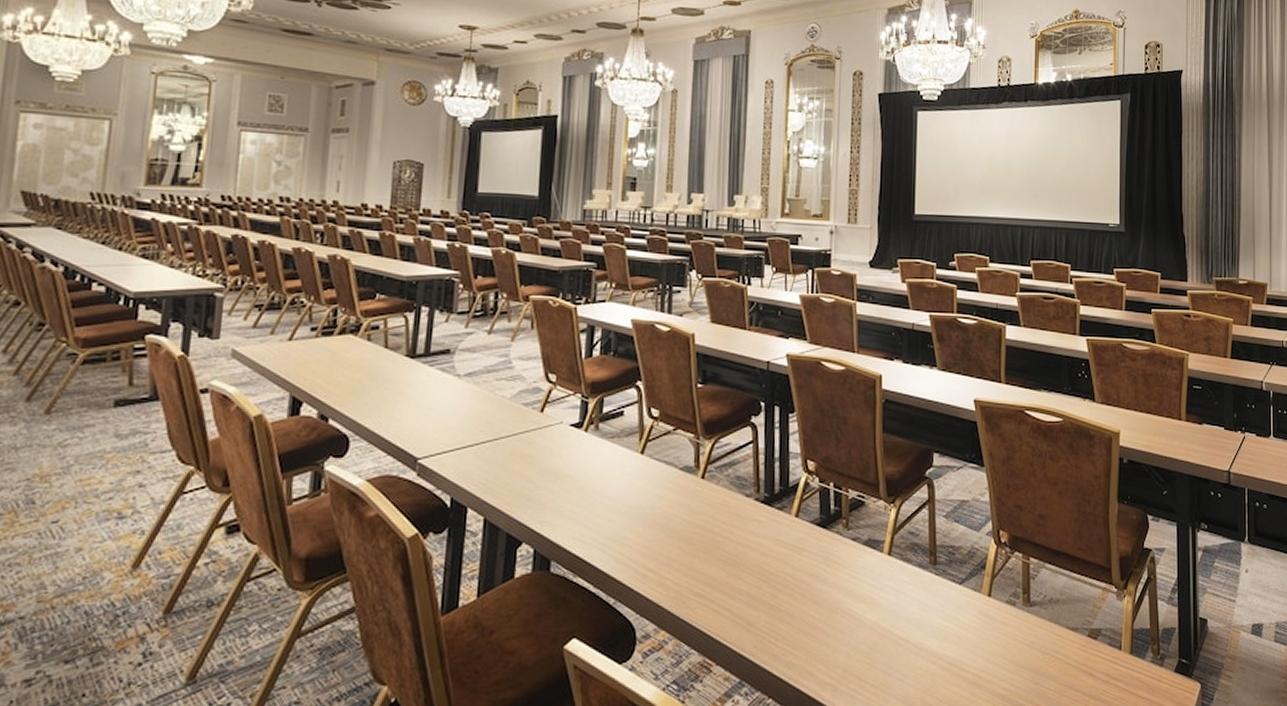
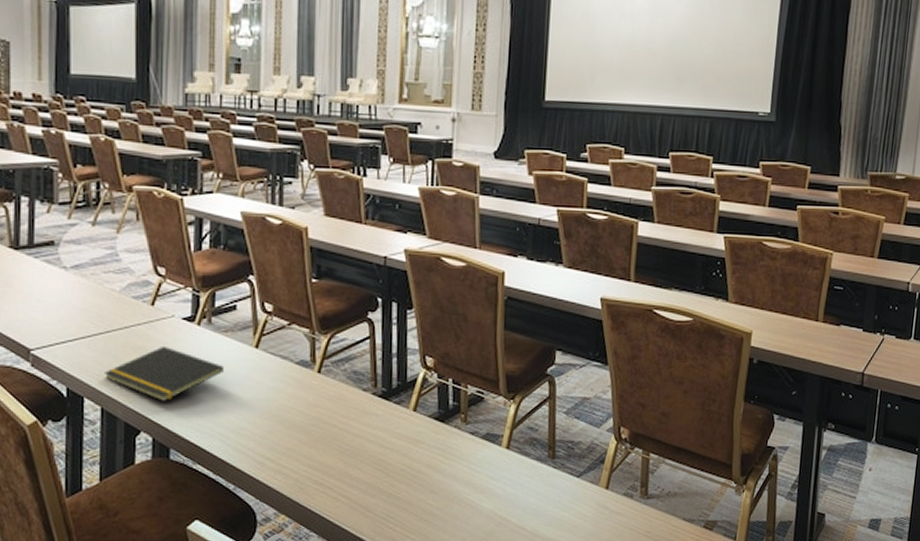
notepad: none [490,452,609,512] -> present [105,345,224,403]

